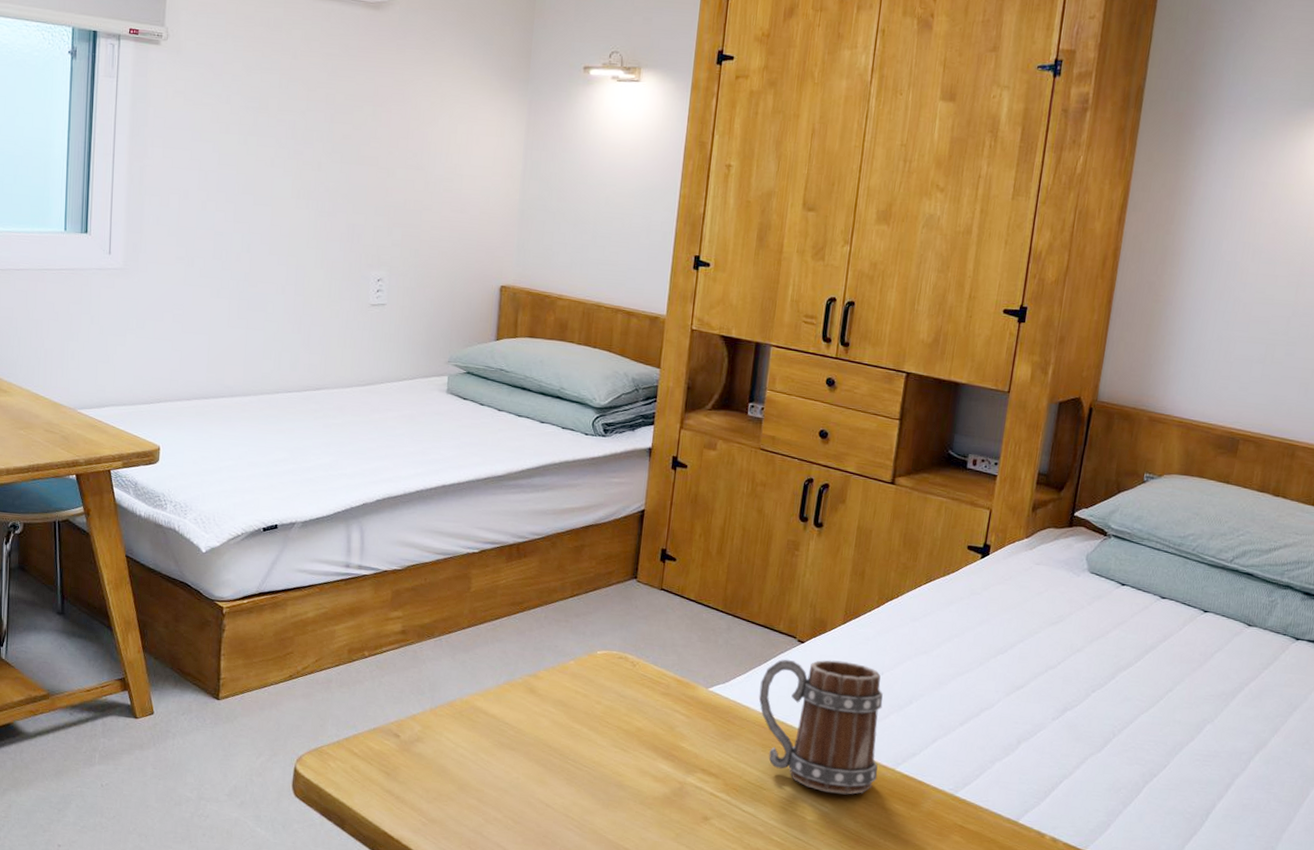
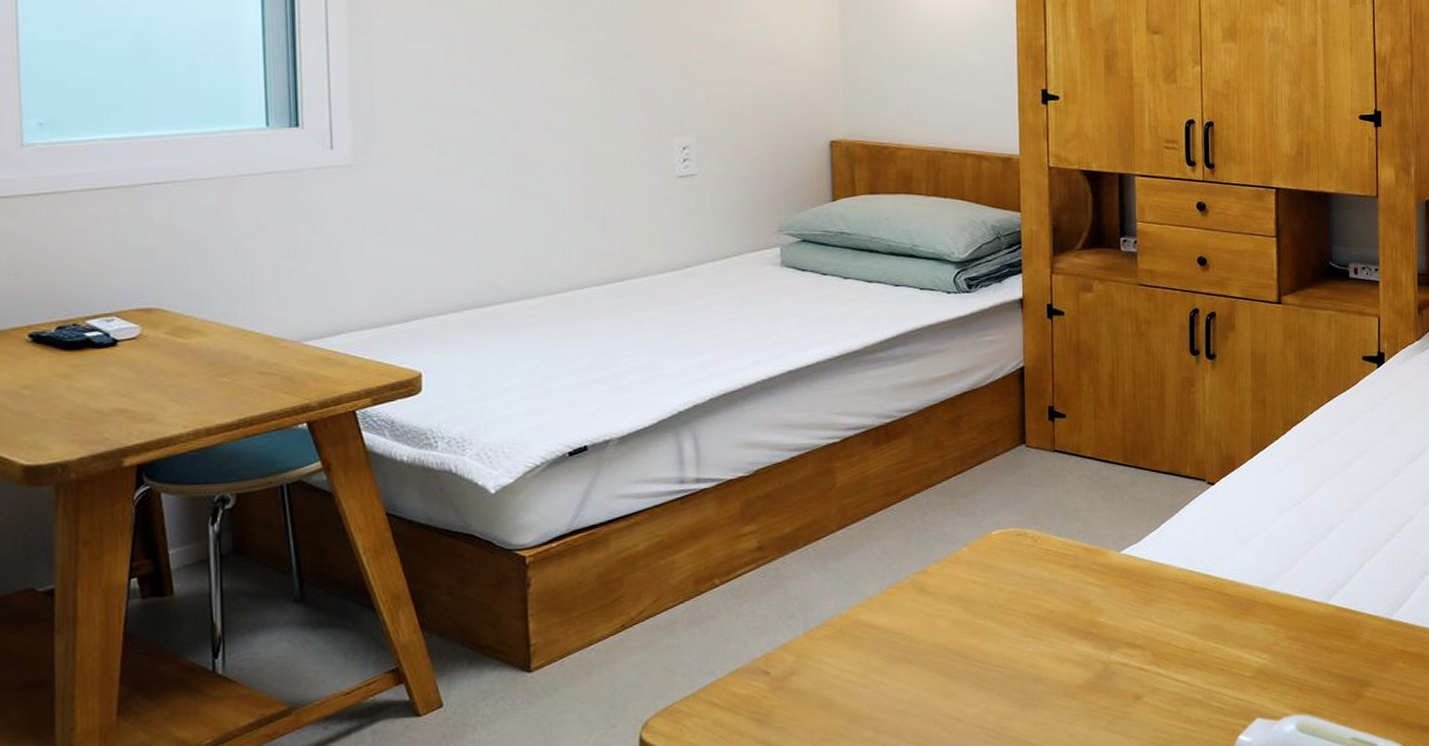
mug: present [759,659,883,795] -> none [1175,497,1311,643]

